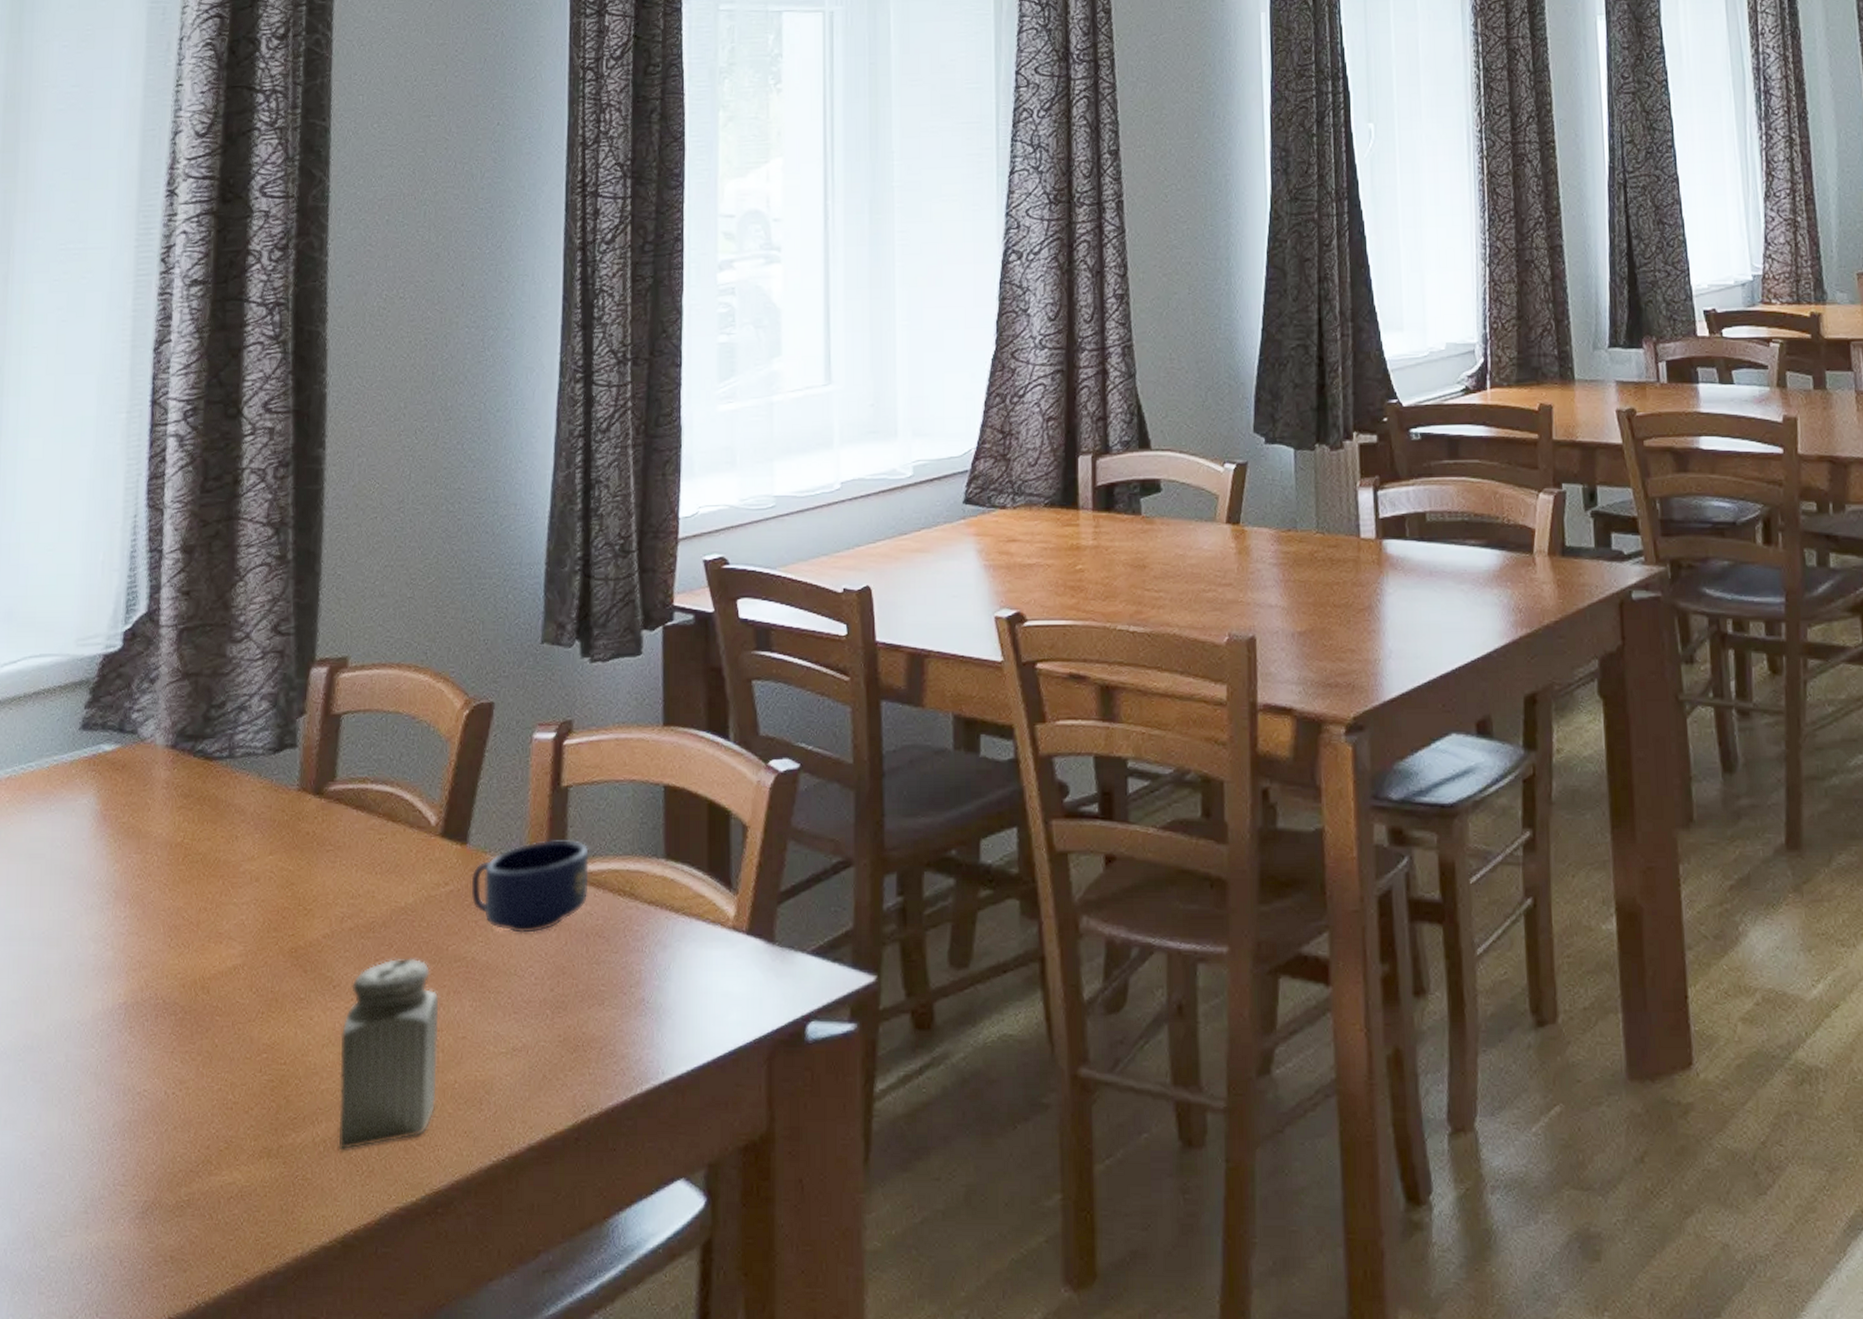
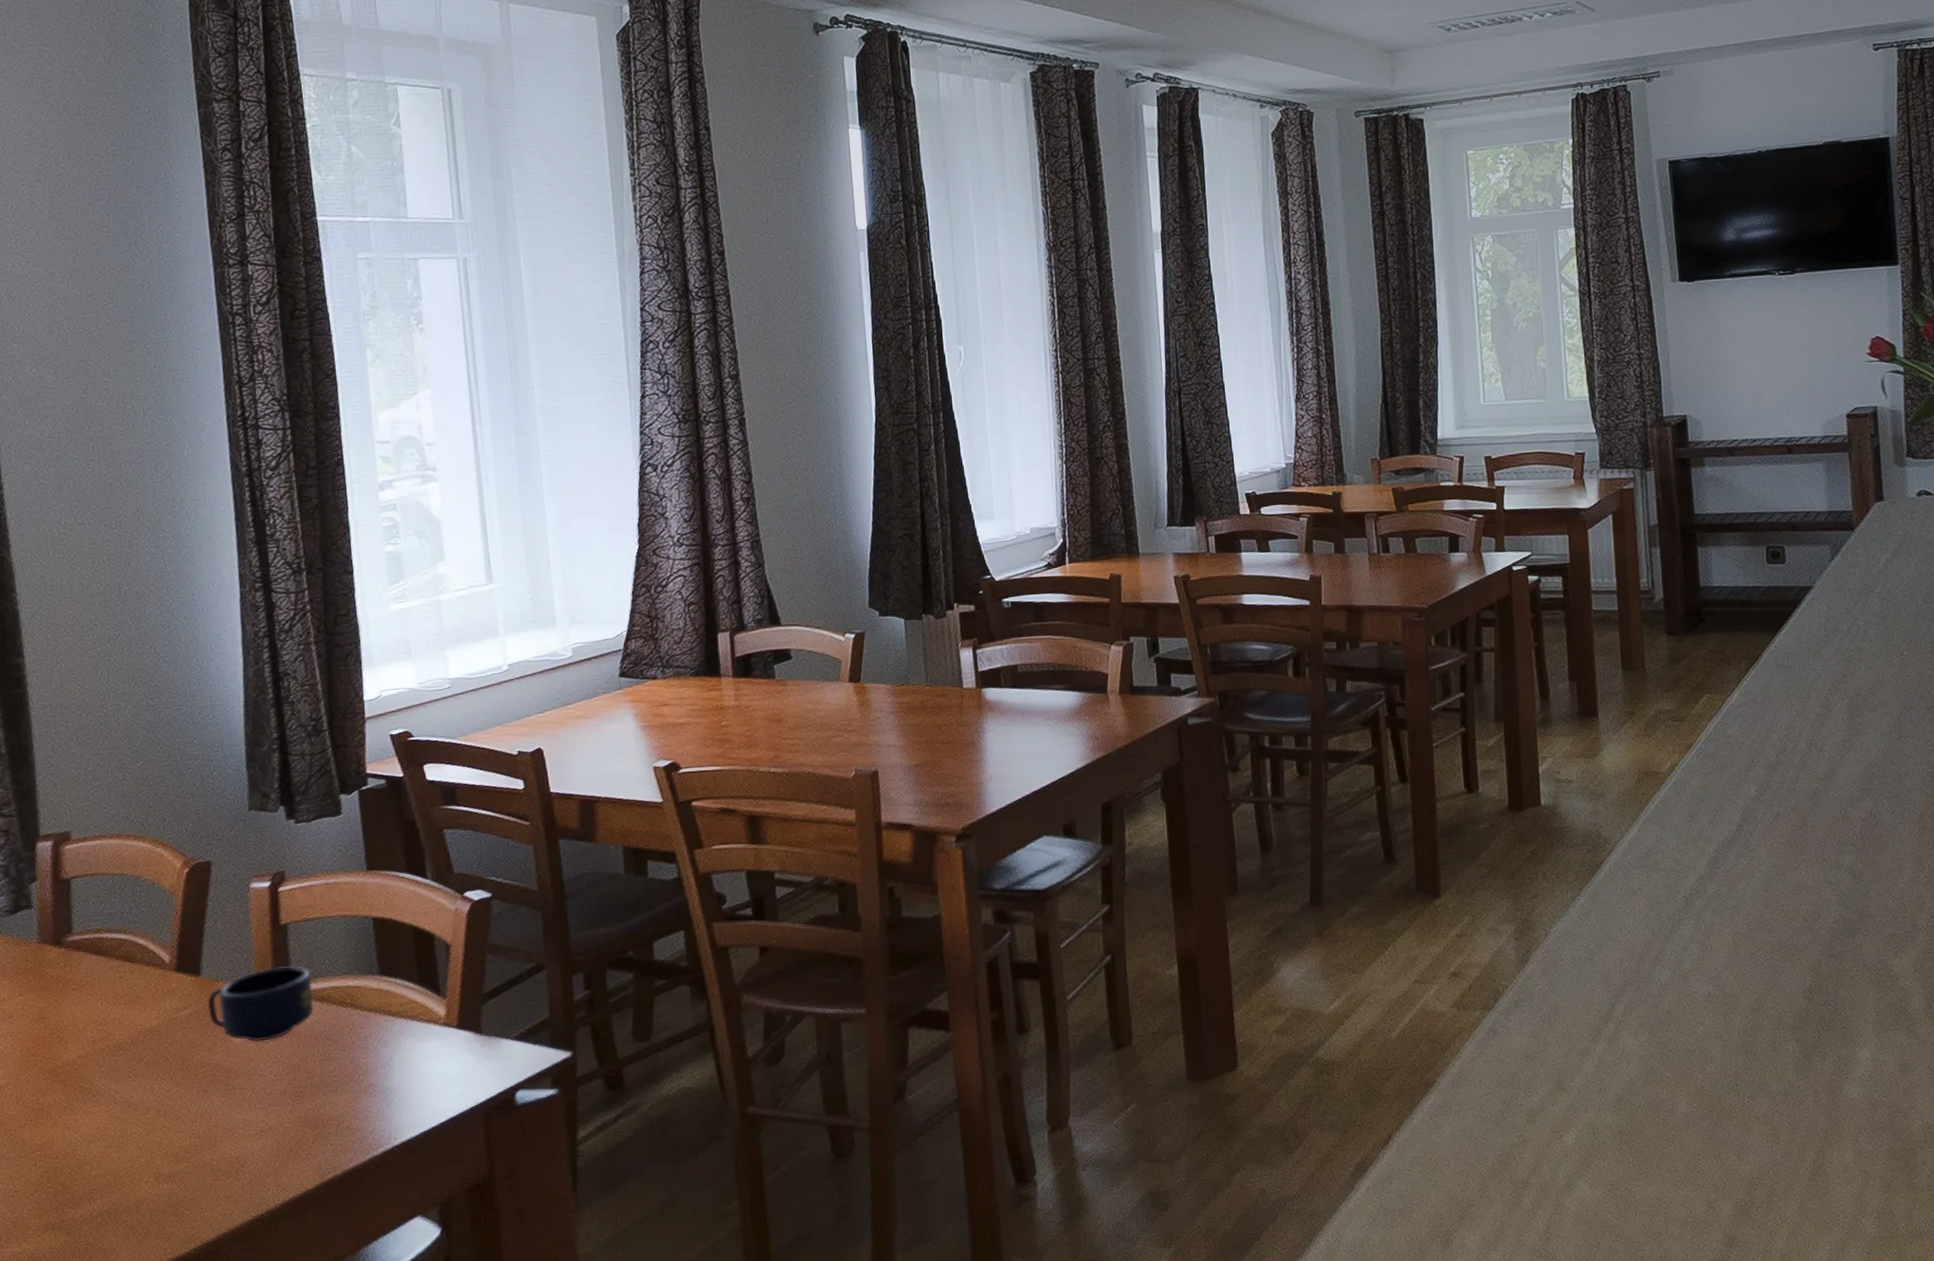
salt shaker: present [338,958,439,1151] -> none [105,1068,198,1220]

